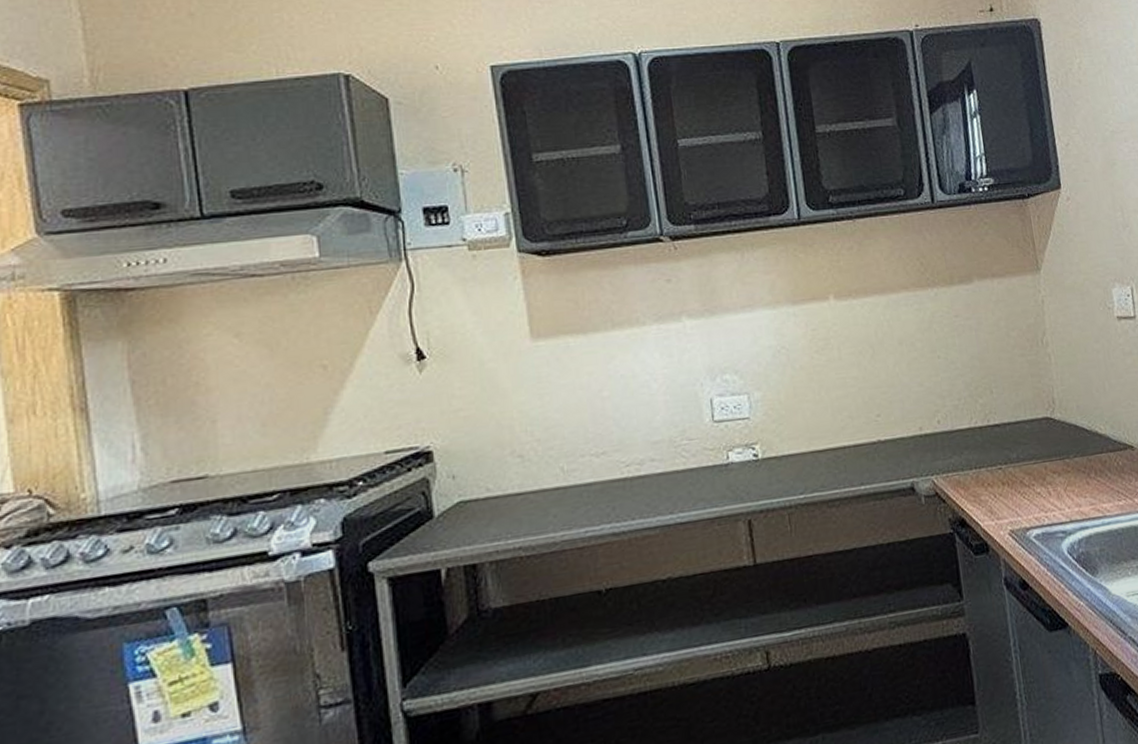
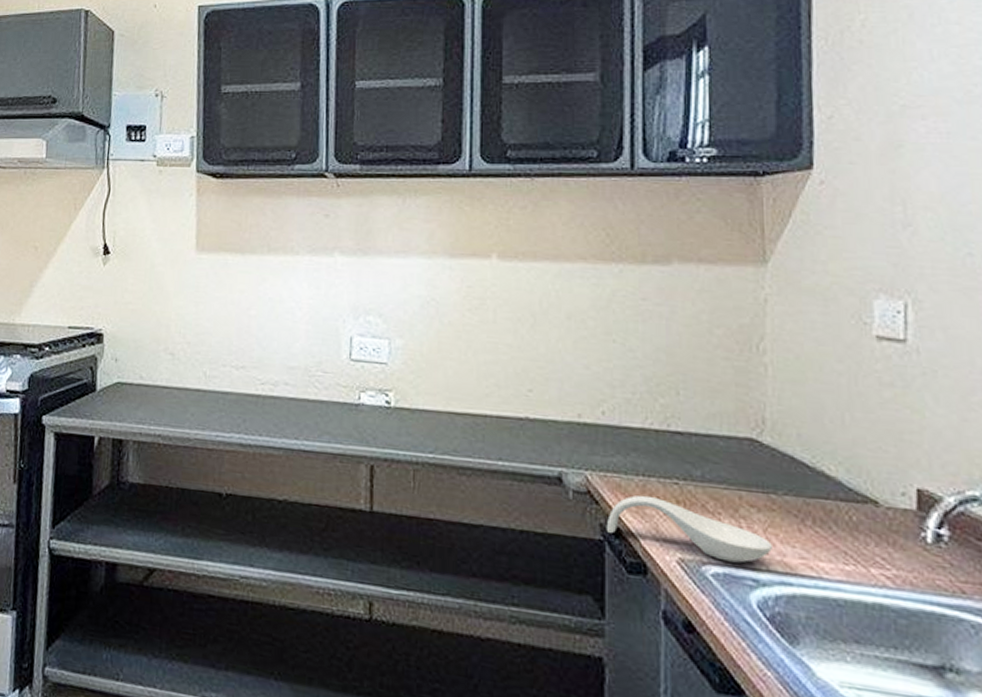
spoon rest: none [953,484,1072,525] -> present [606,495,772,563]

